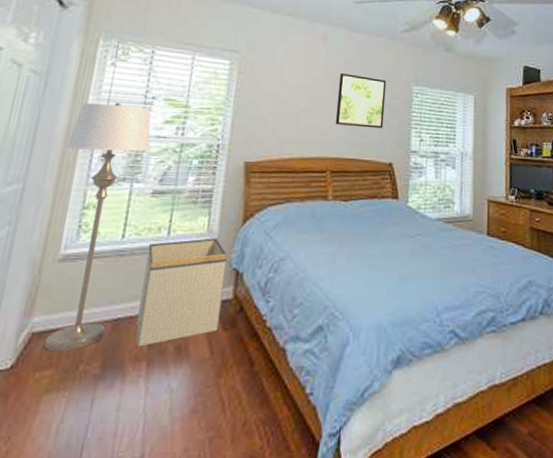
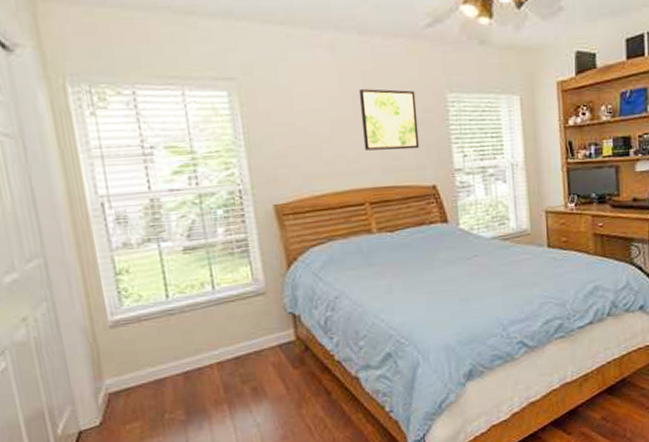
lamp: present [44,102,151,352] -> none [73,157,179,407]
storage bin: present [136,238,228,347] -> none [197,286,288,393]

